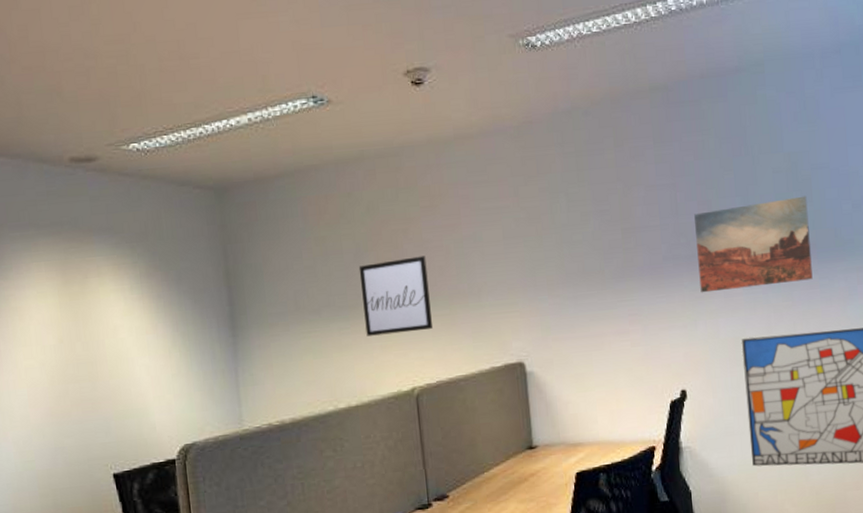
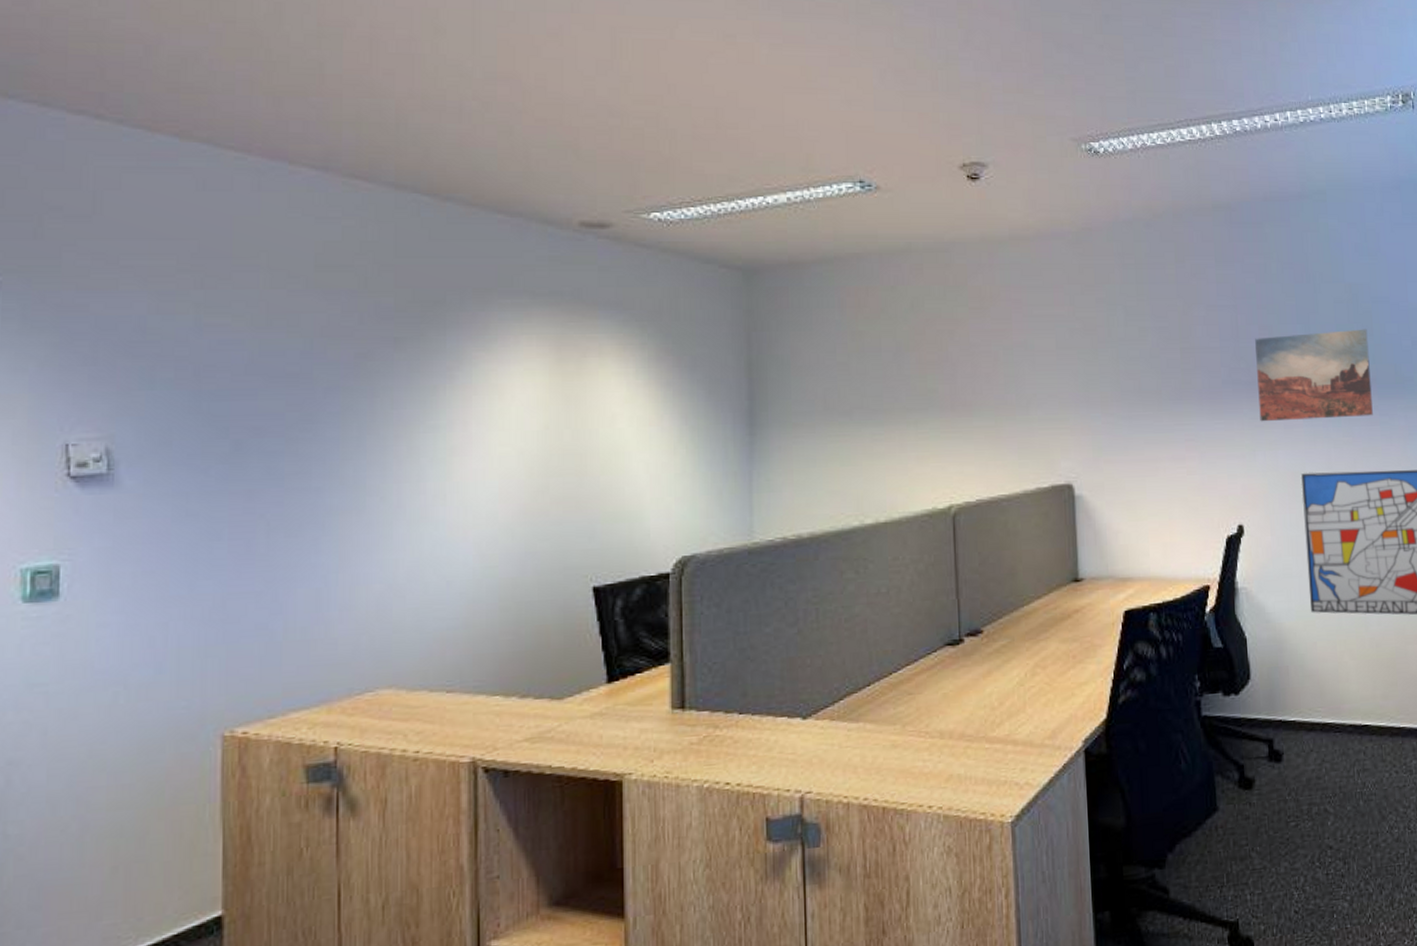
wall art: present [358,256,433,336] -> none [898,361,976,445]

